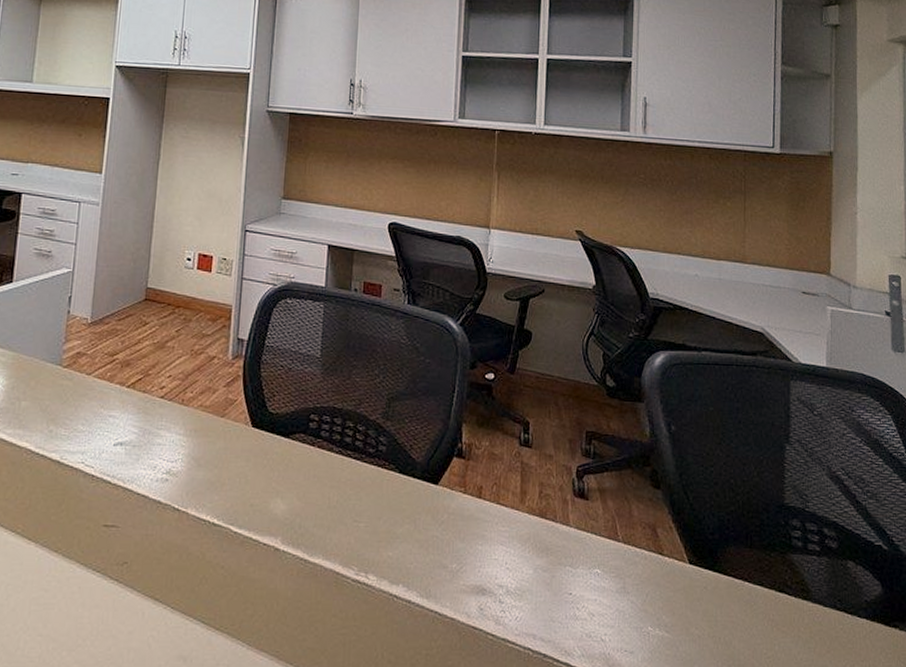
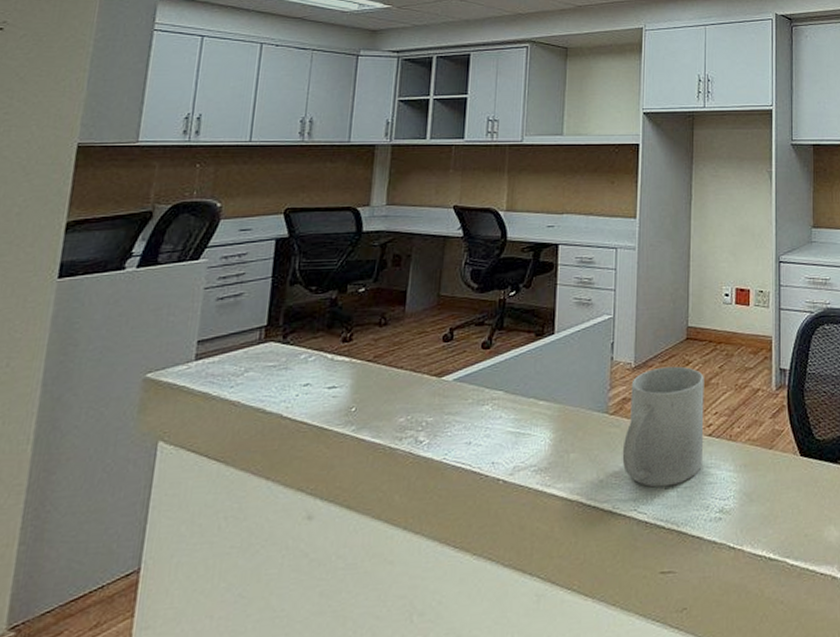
mug: none [72,325,160,443] -> present [622,366,704,487]

